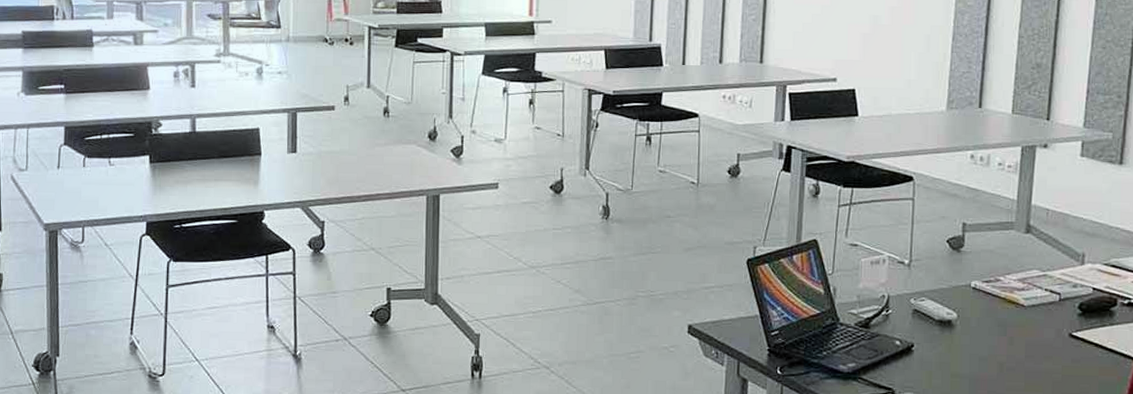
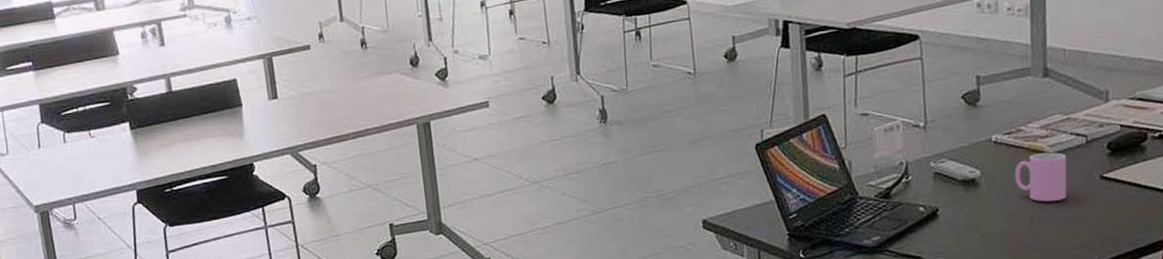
cup: none [988,304,1040,352] -> present [1014,152,1067,202]

